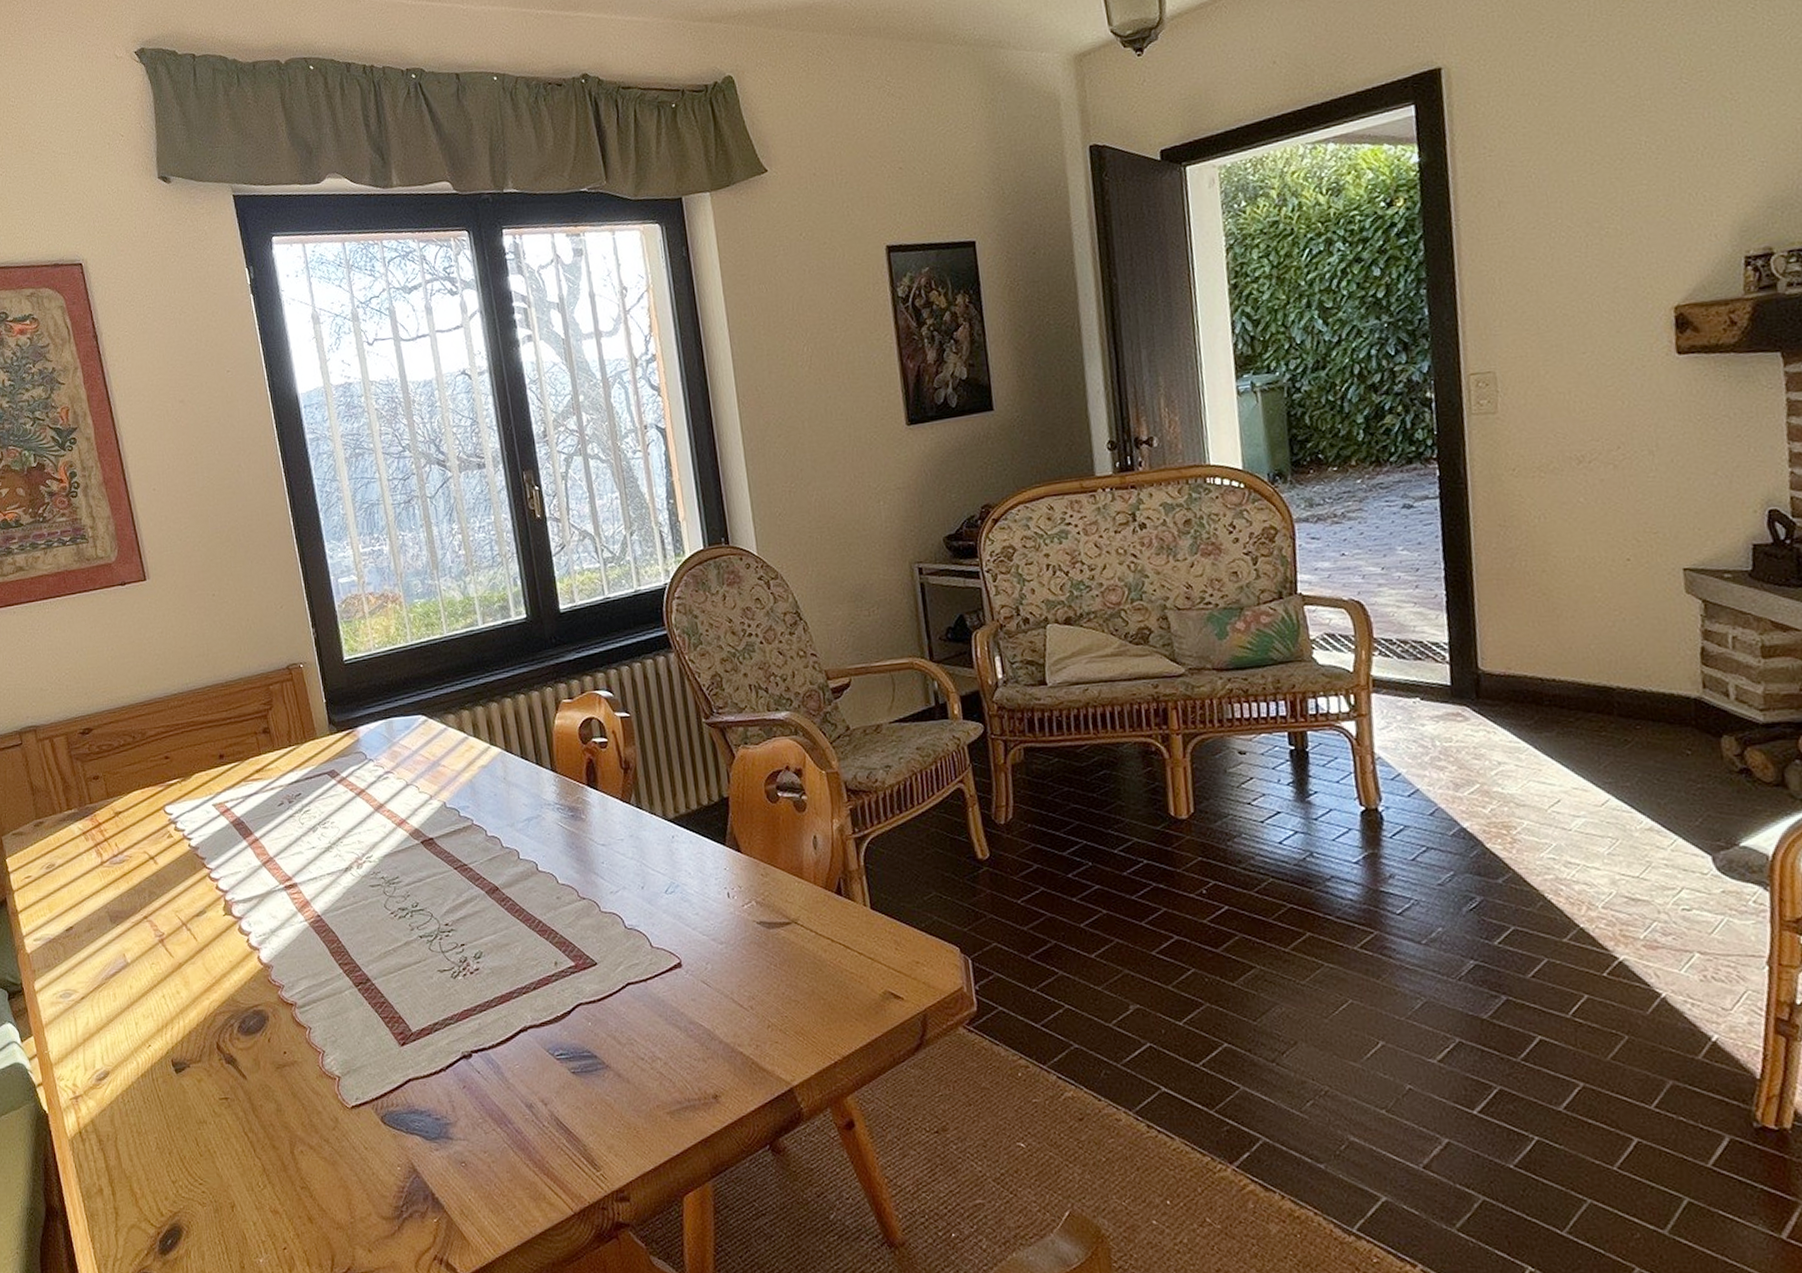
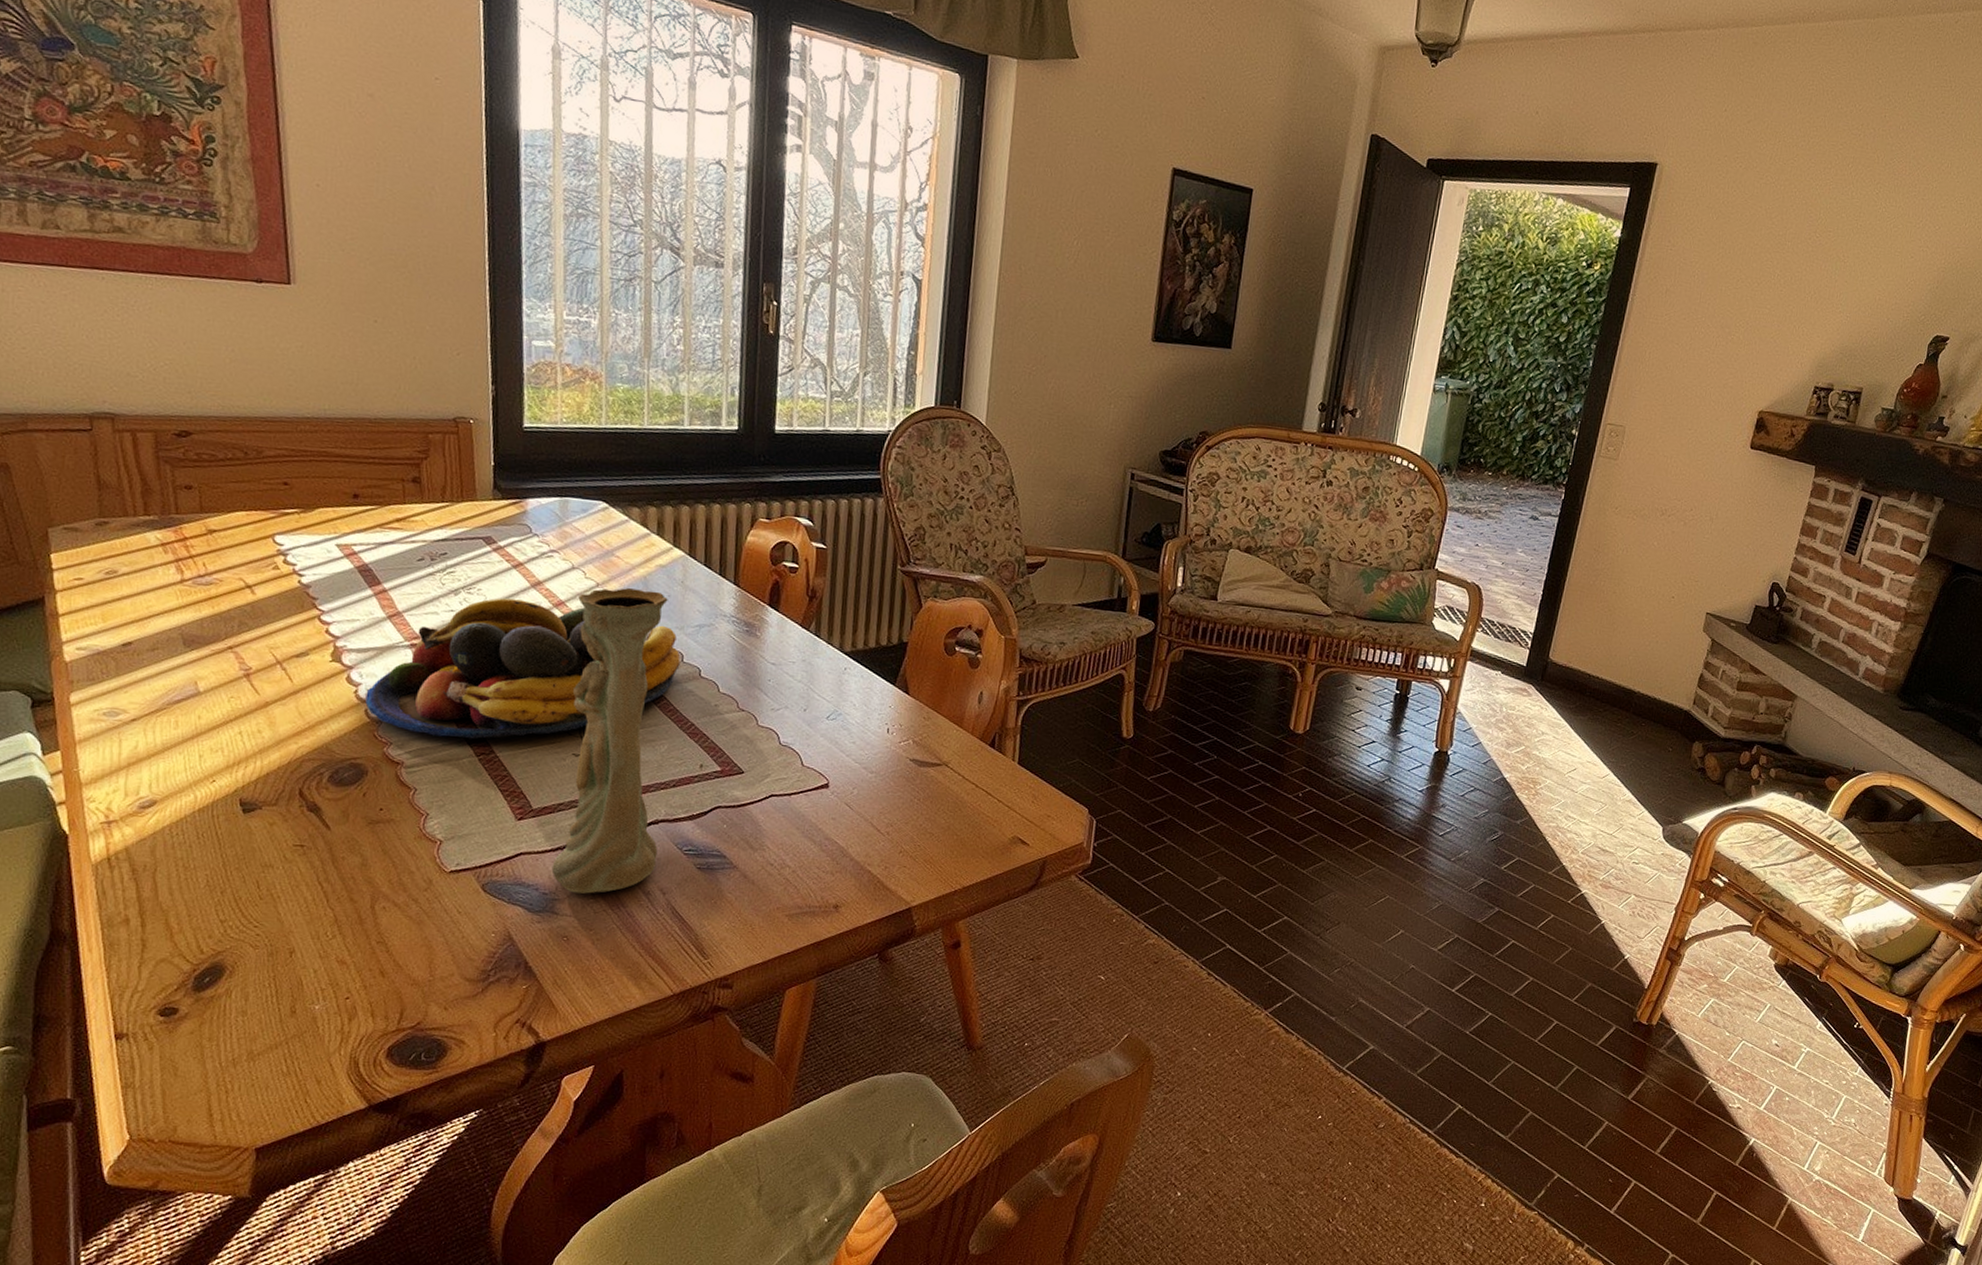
fruit bowl: none [256,822,518,973] -> present [365,598,680,739]
vase: none [416,792,532,1115] -> present [551,588,668,894]

